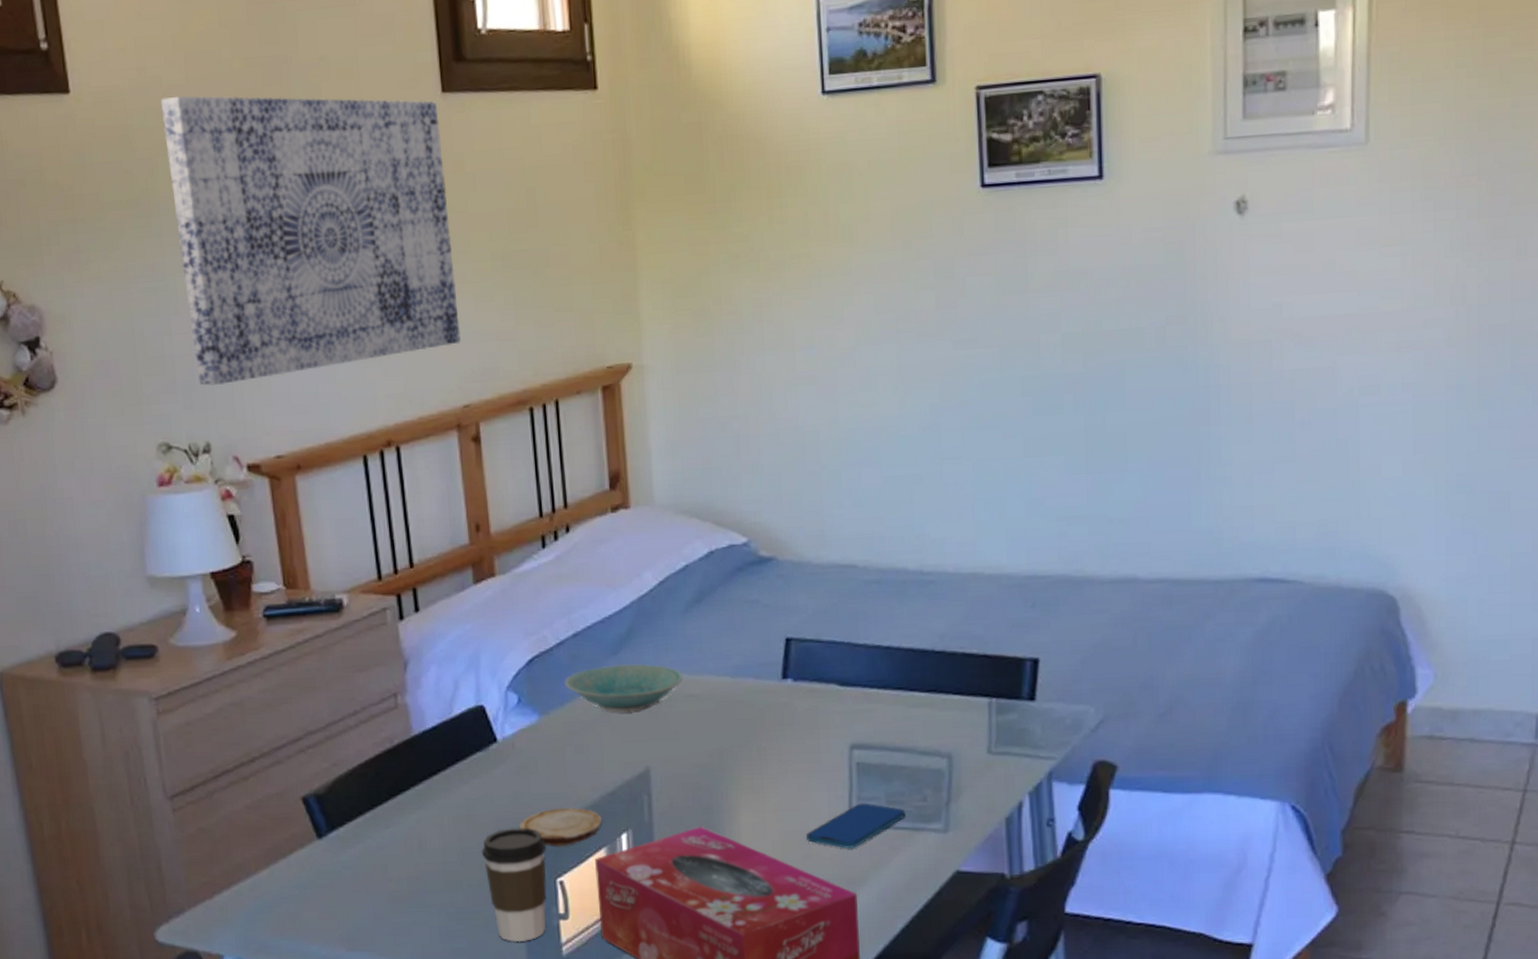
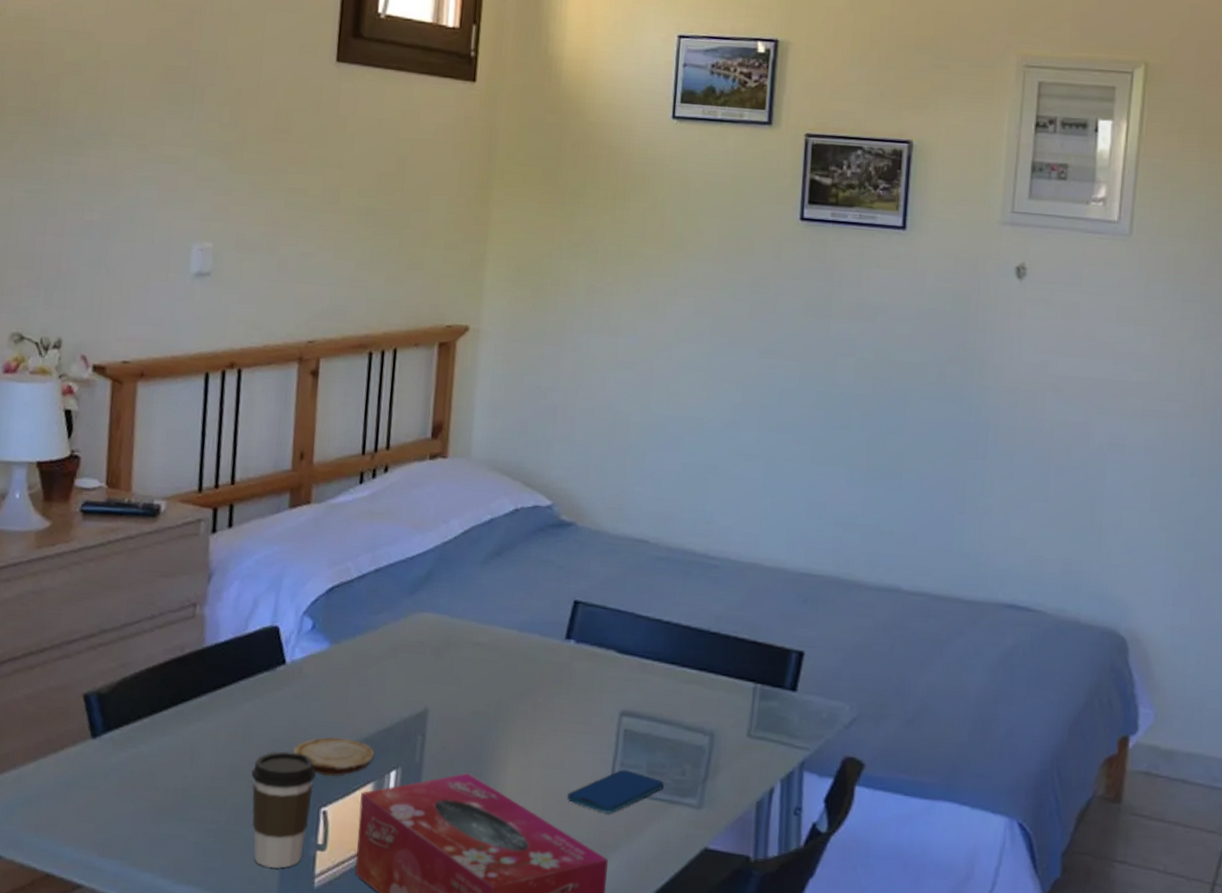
wall art: present [160,95,461,386] -> none [62,24,330,288]
bowl: present [564,663,683,712] -> none [359,603,473,652]

